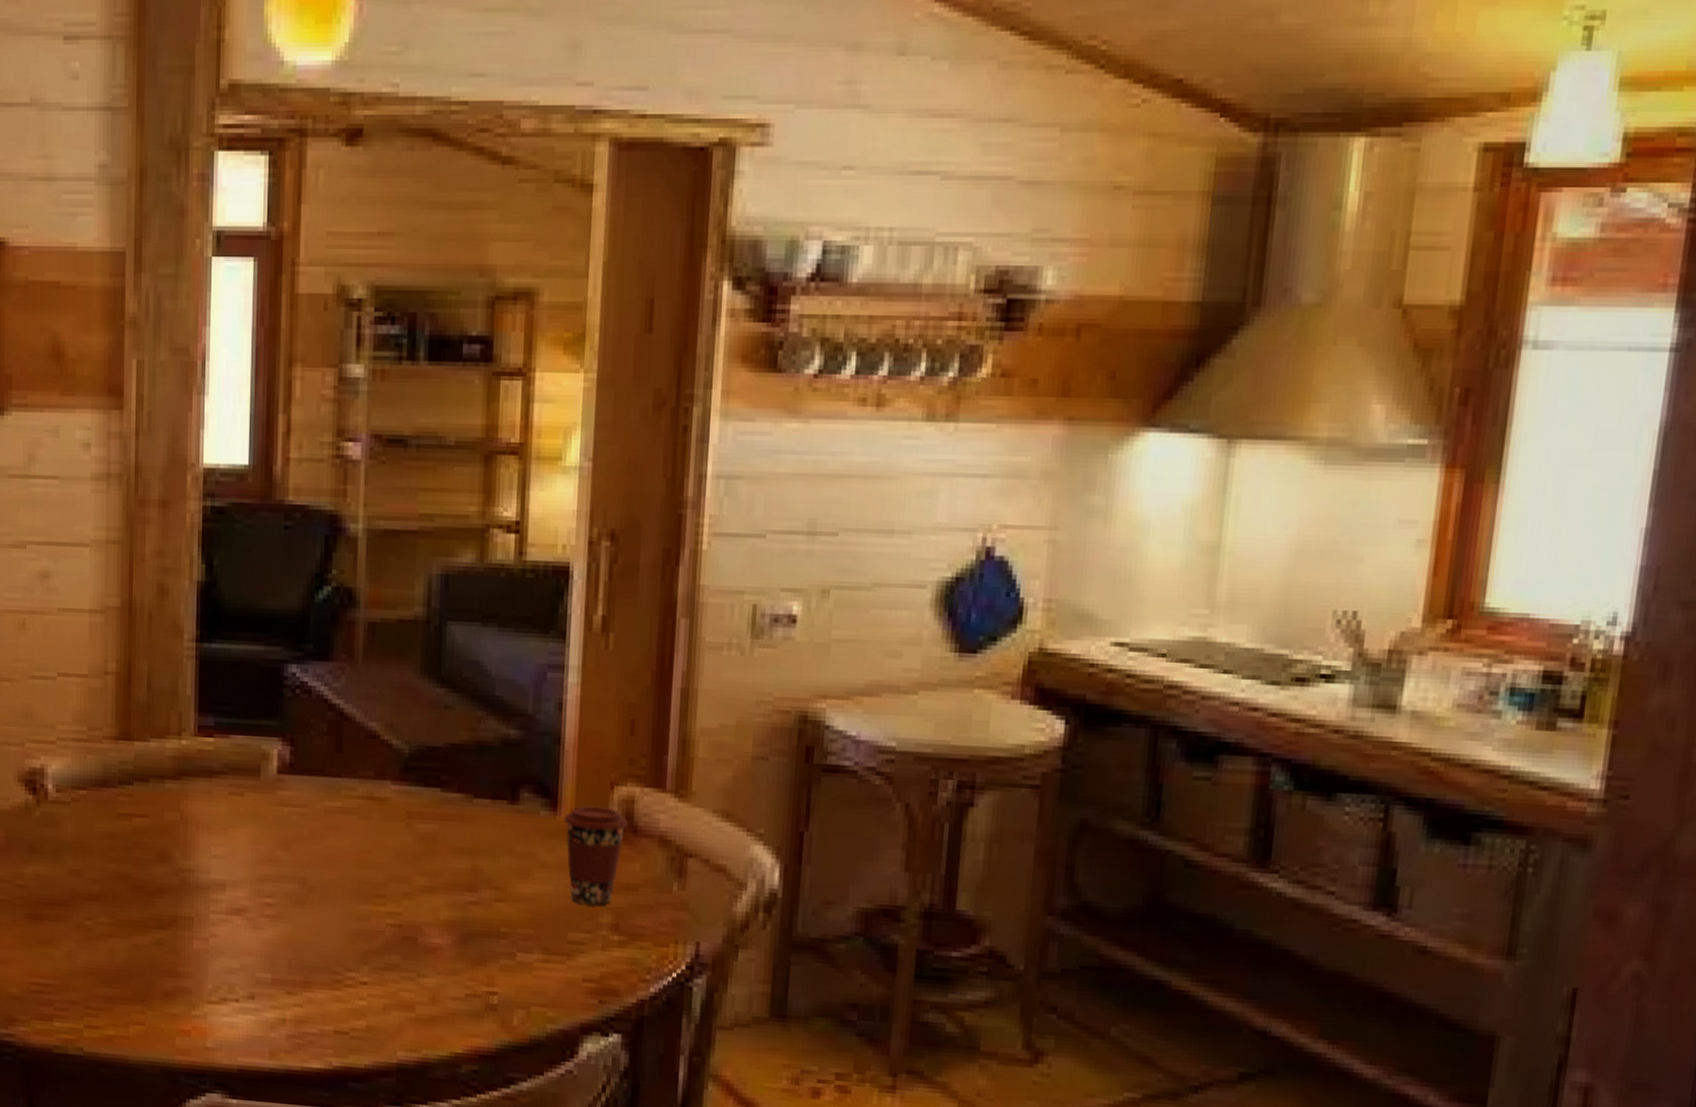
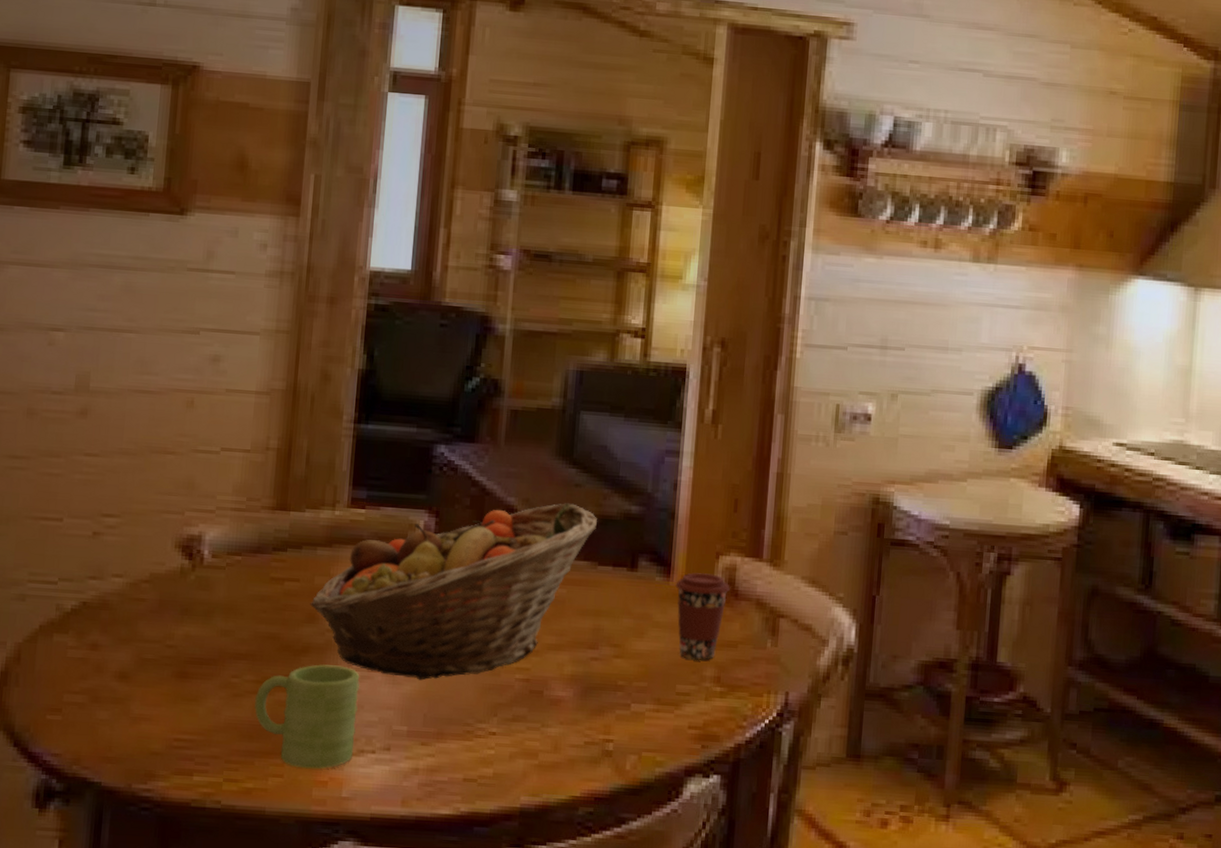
mug: none [110,906,218,1017] -> present [254,664,360,769]
fruit basket: none [161,727,472,925] -> present [310,503,598,681]

